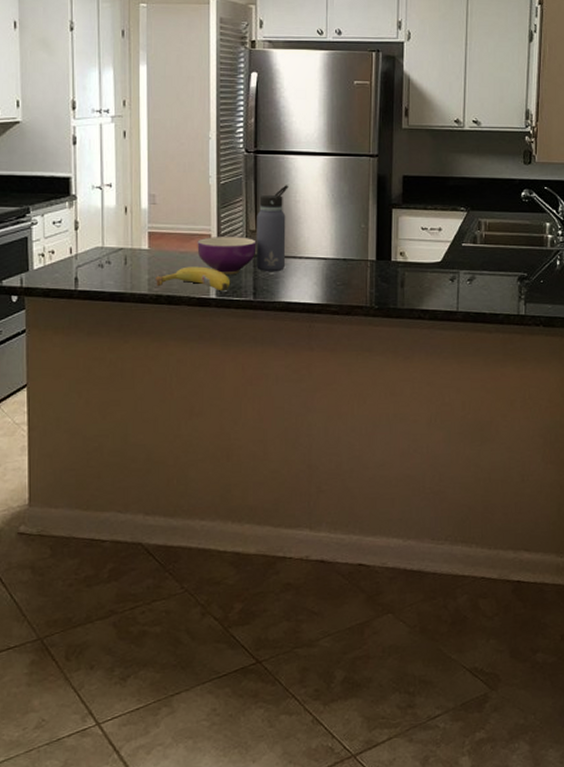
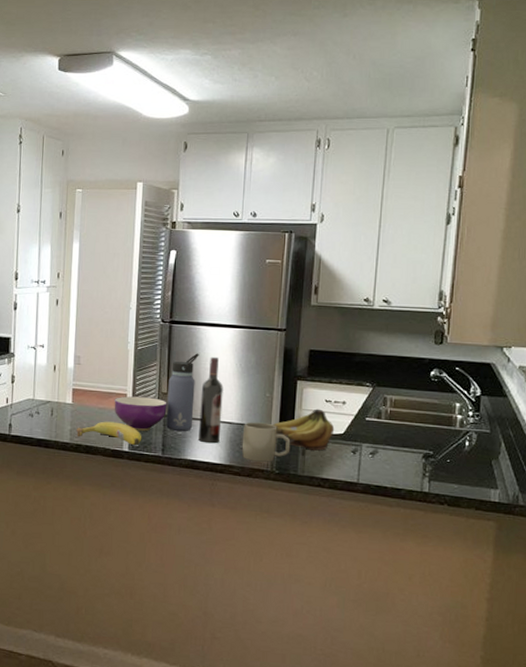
wine bottle: none [292,188,316,283] -> present [198,356,223,444]
mug: none [338,256,389,299] -> present [241,422,291,463]
fruit: none [370,237,432,281] -> present [273,408,335,451]

